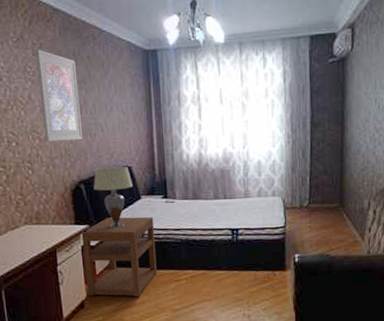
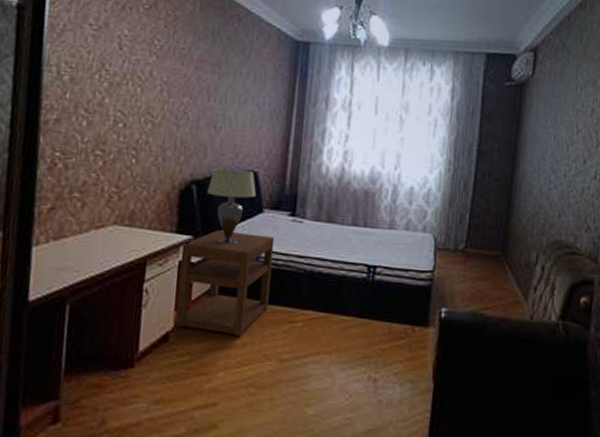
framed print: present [36,49,82,142] -> none [159,21,212,132]

